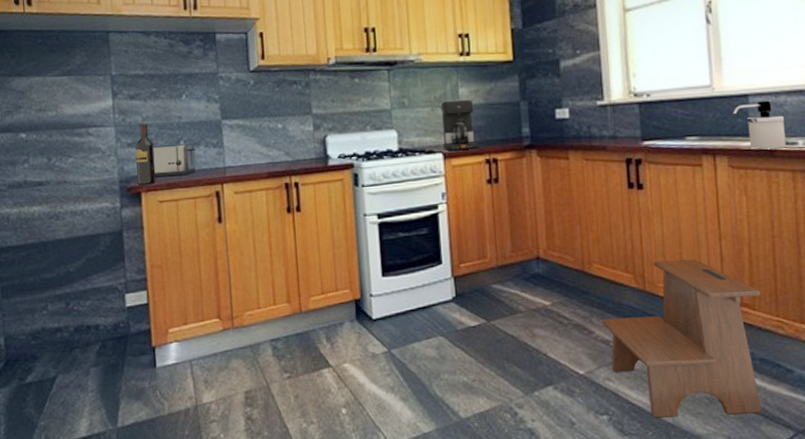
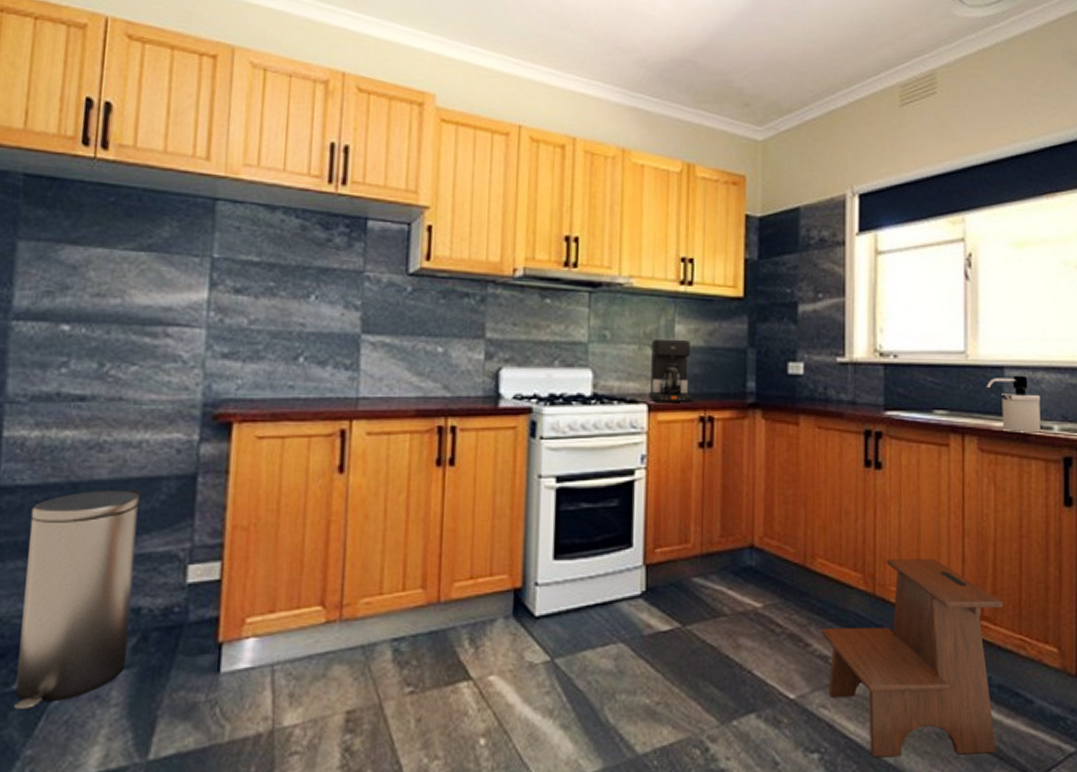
pedal bin: none [20,244,95,396] -> present [14,489,141,710]
wine bottle: present [135,123,156,186] -> none [228,327,260,413]
toaster: present [153,143,196,178] -> none [255,359,321,405]

